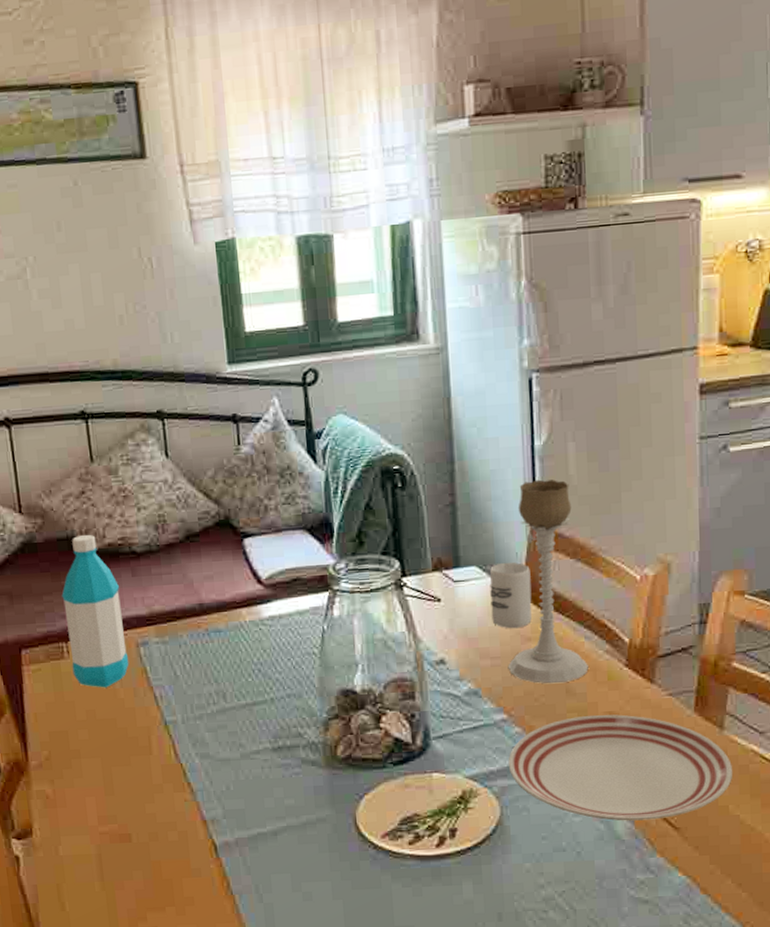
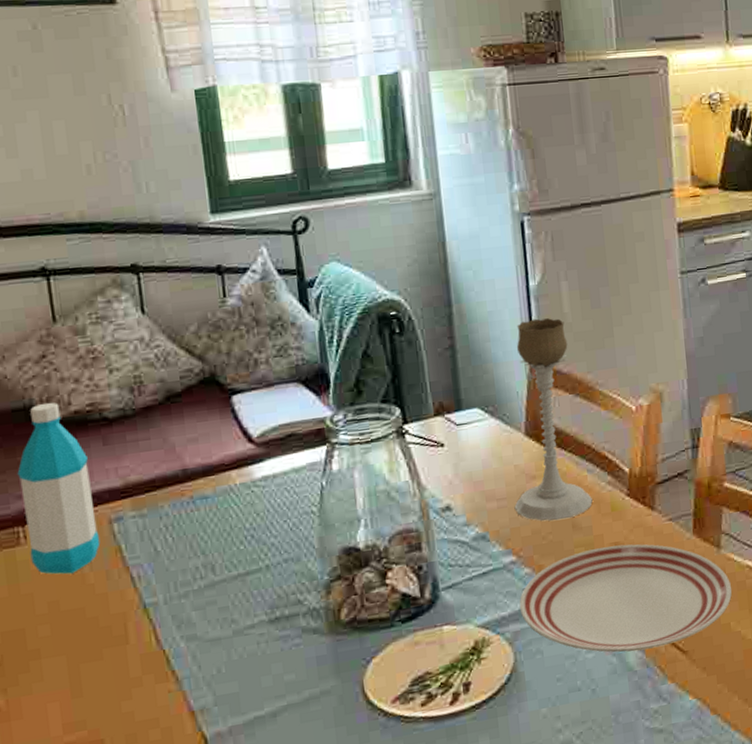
cup: present [490,562,532,629] -> none [492,401,535,469]

